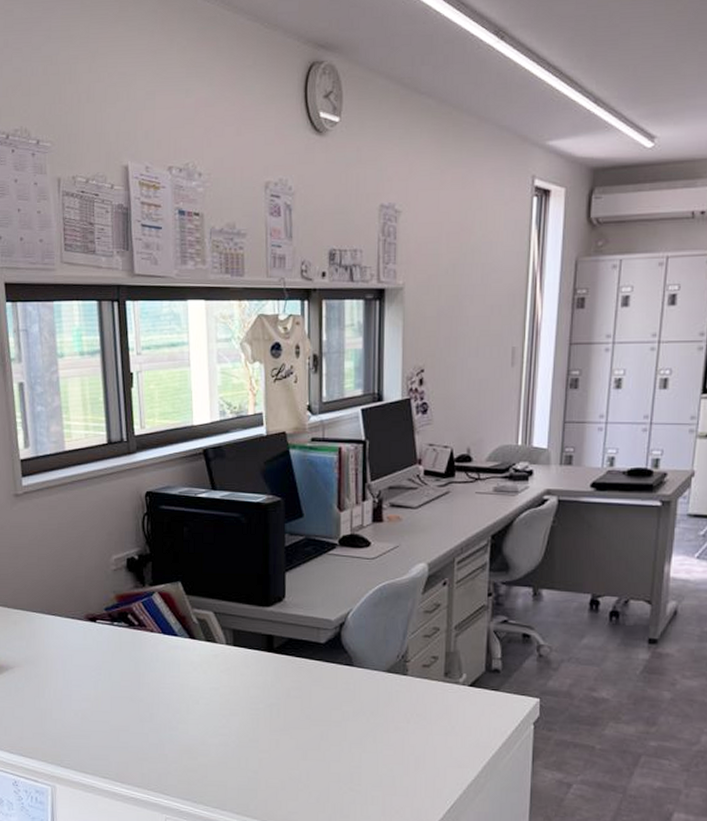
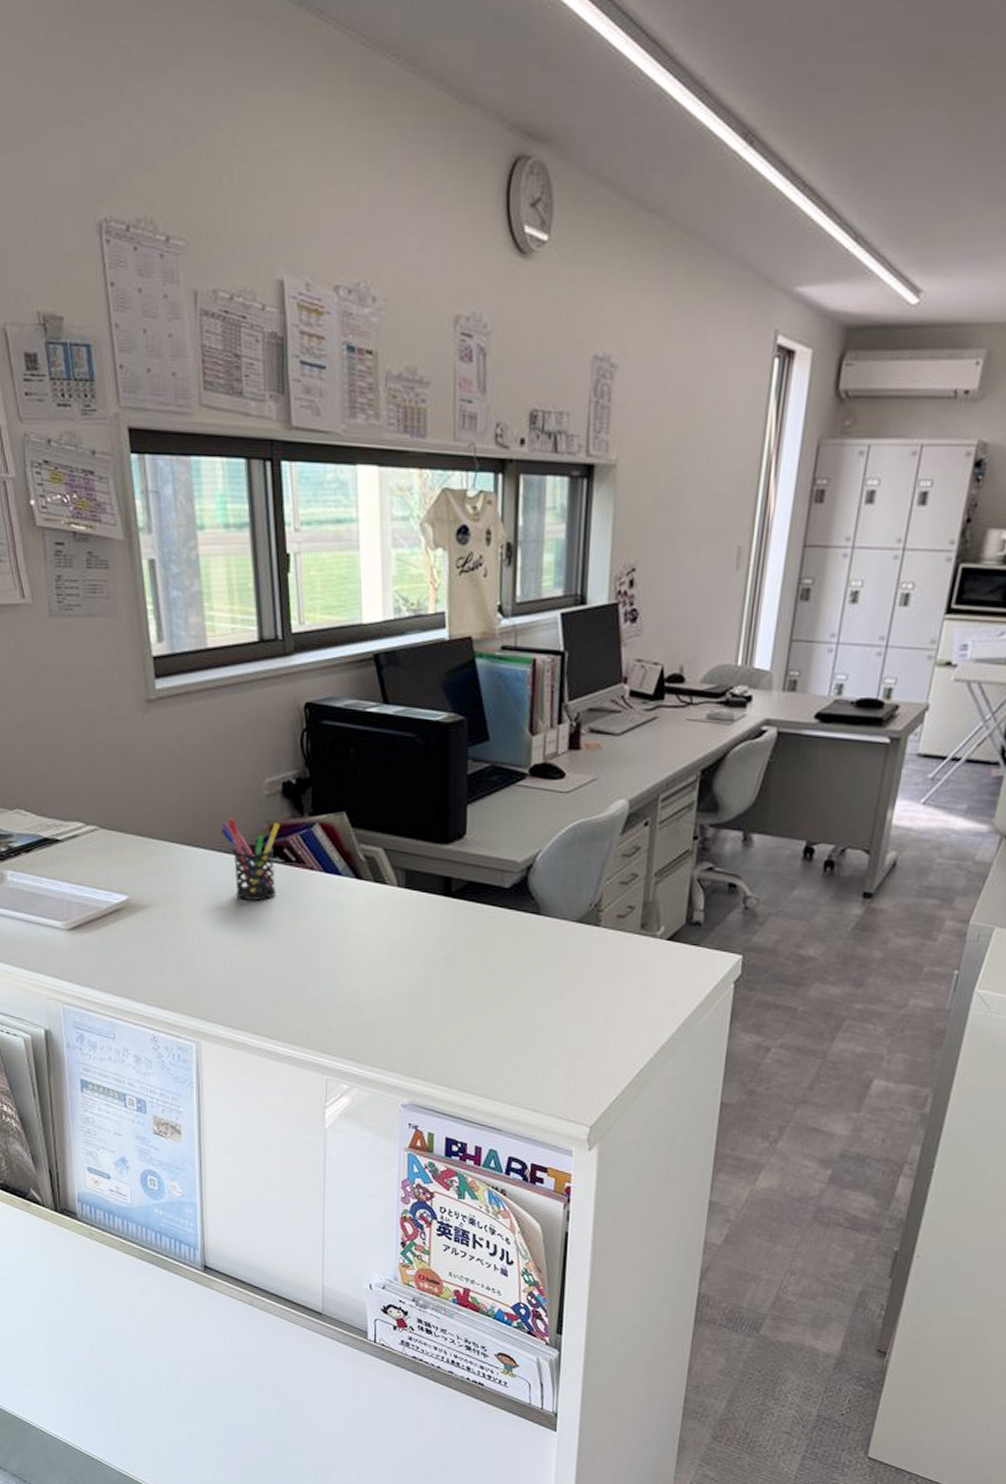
pen holder: none [74,590,125,660] -> present [220,818,281,900]

